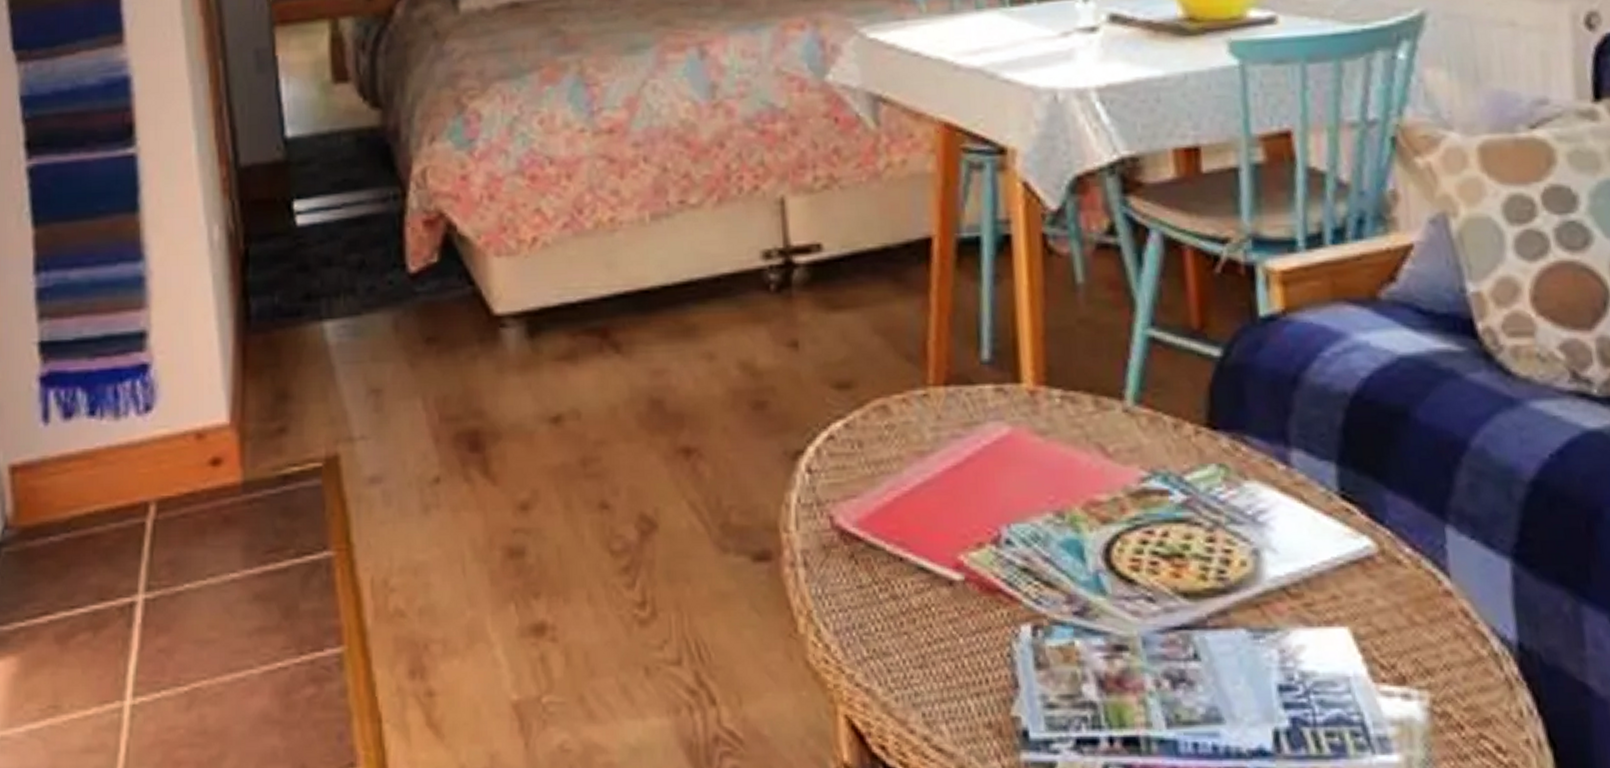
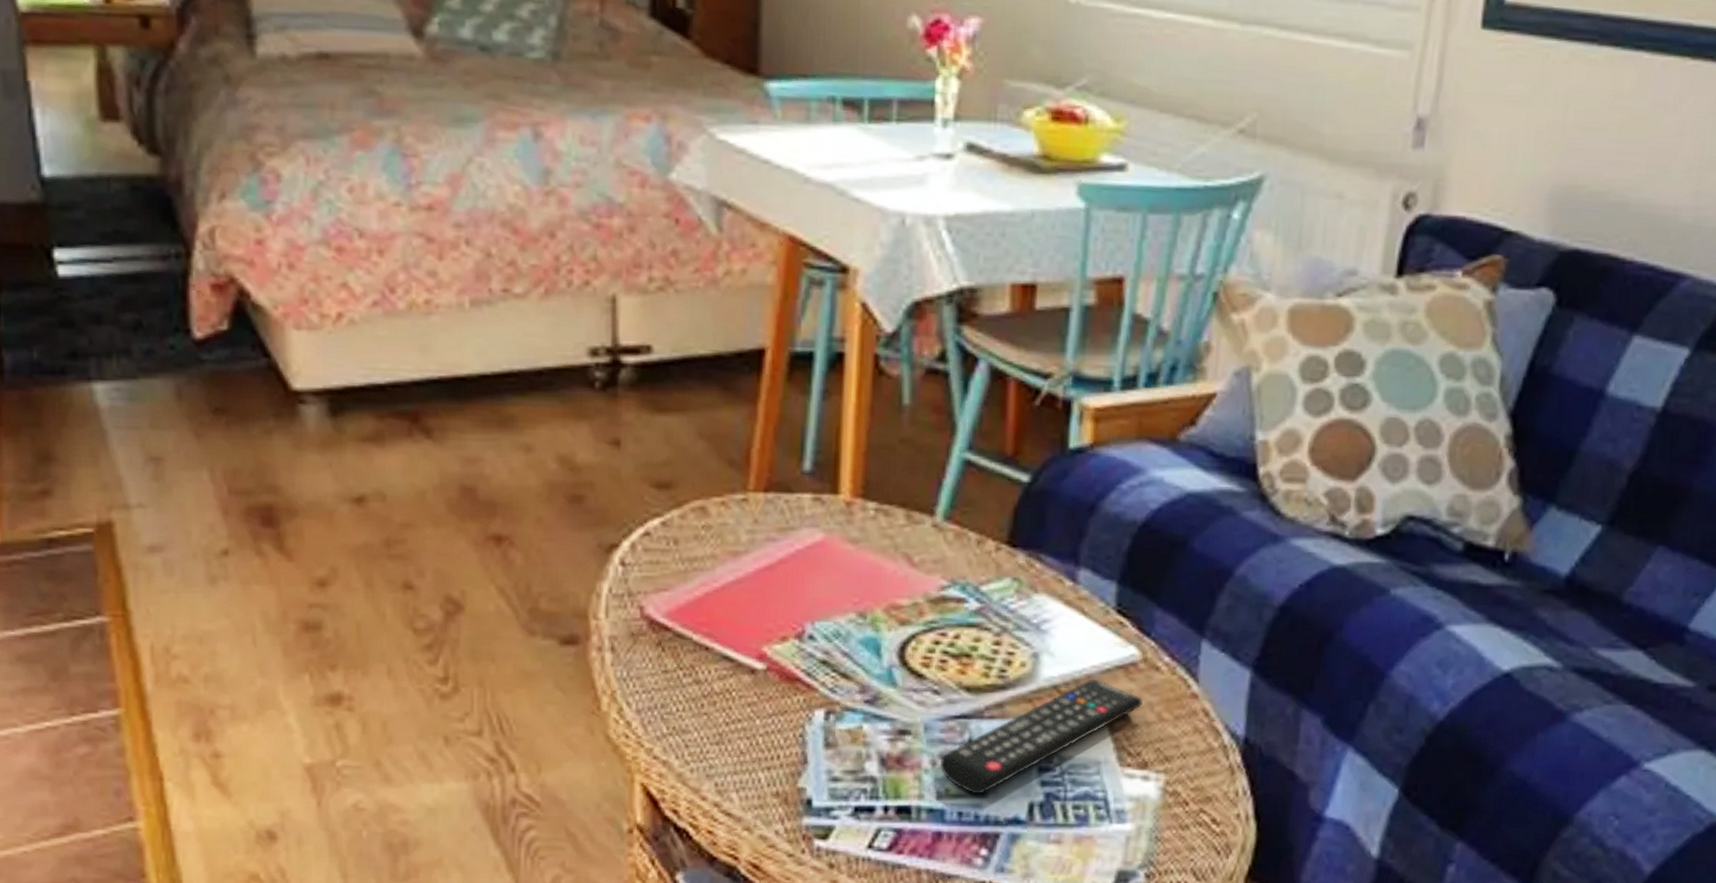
remote control: none [1164,577,1388,721] -> present [939,678,1143,795]

